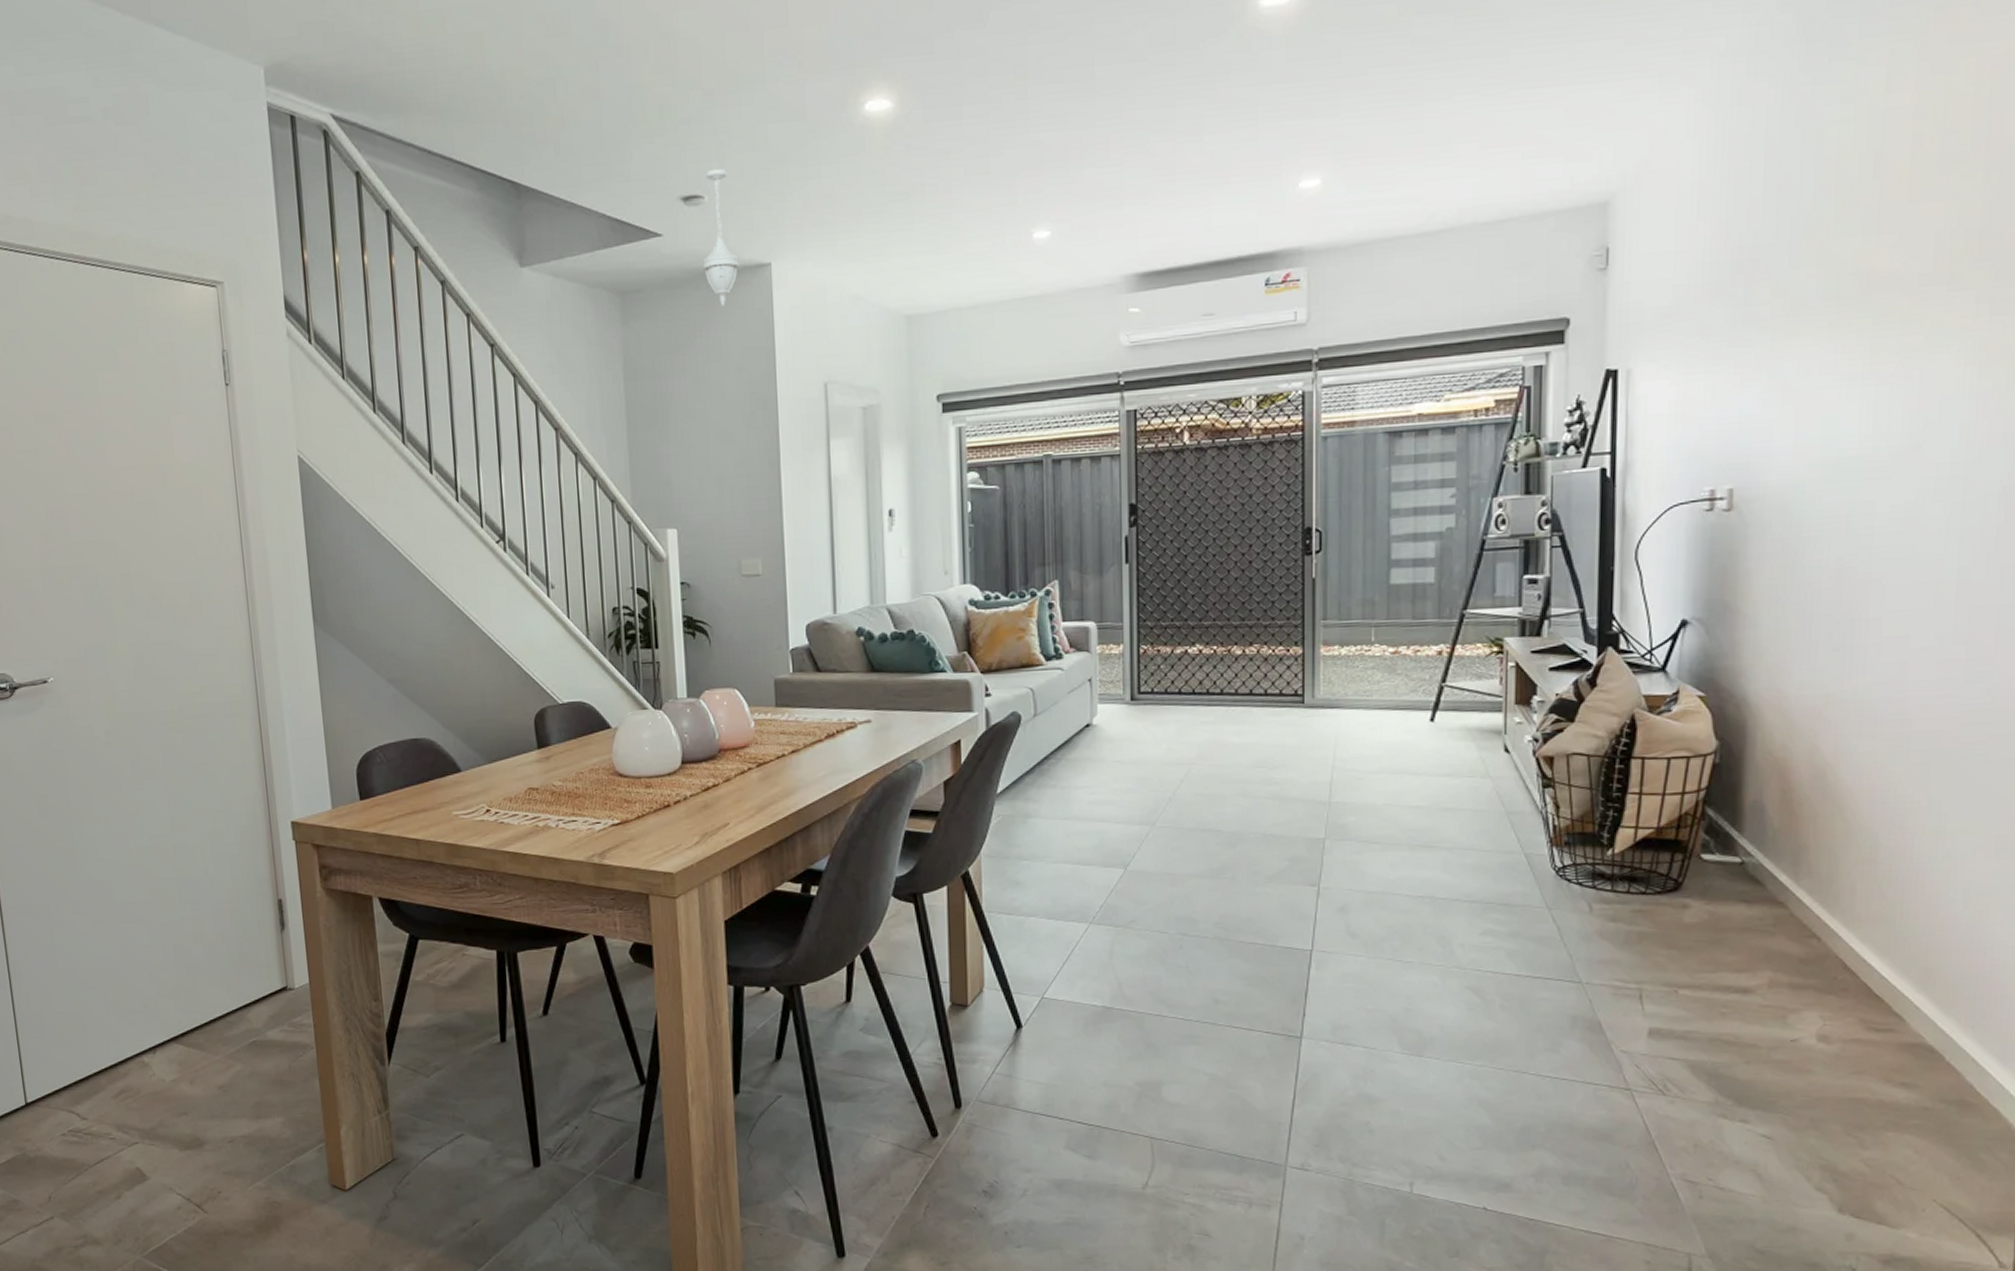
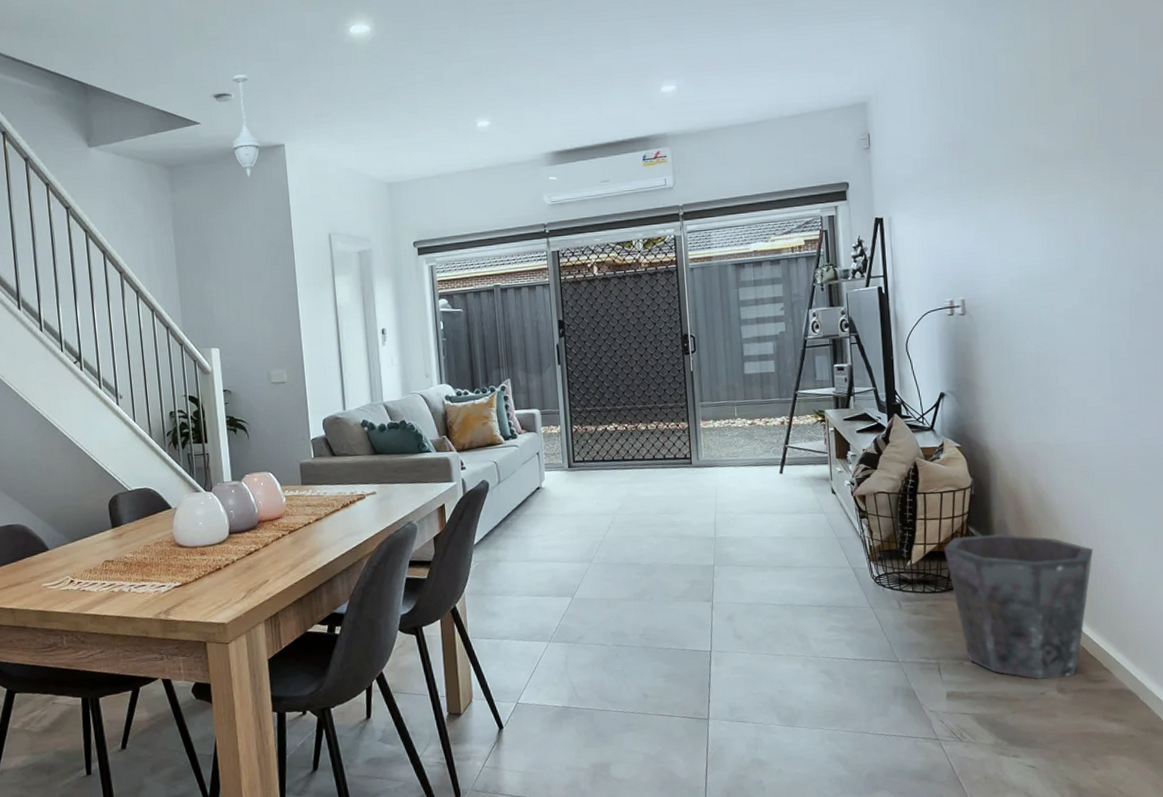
waste bin: none [1665,819,1897,1022] -> present [944,534,1094,680]

